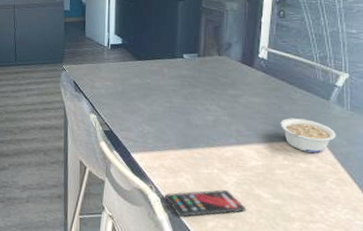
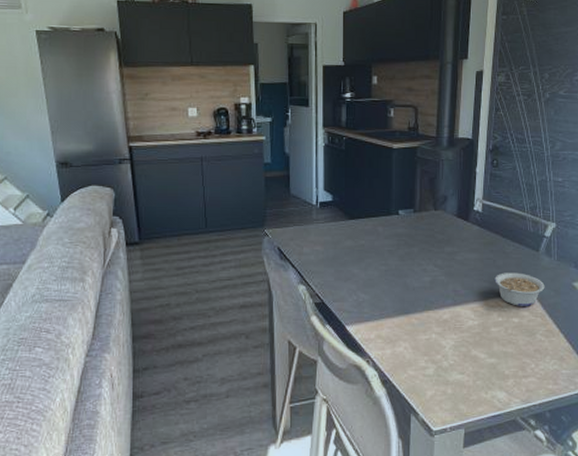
smartphone: present [164,189,245,217] -> none [382,355,463,390]

